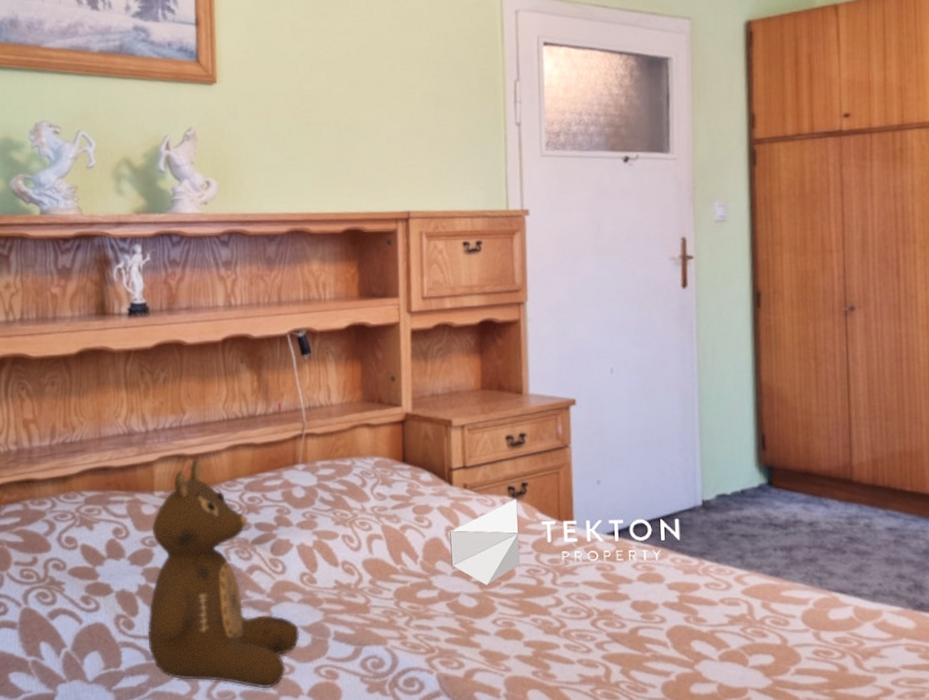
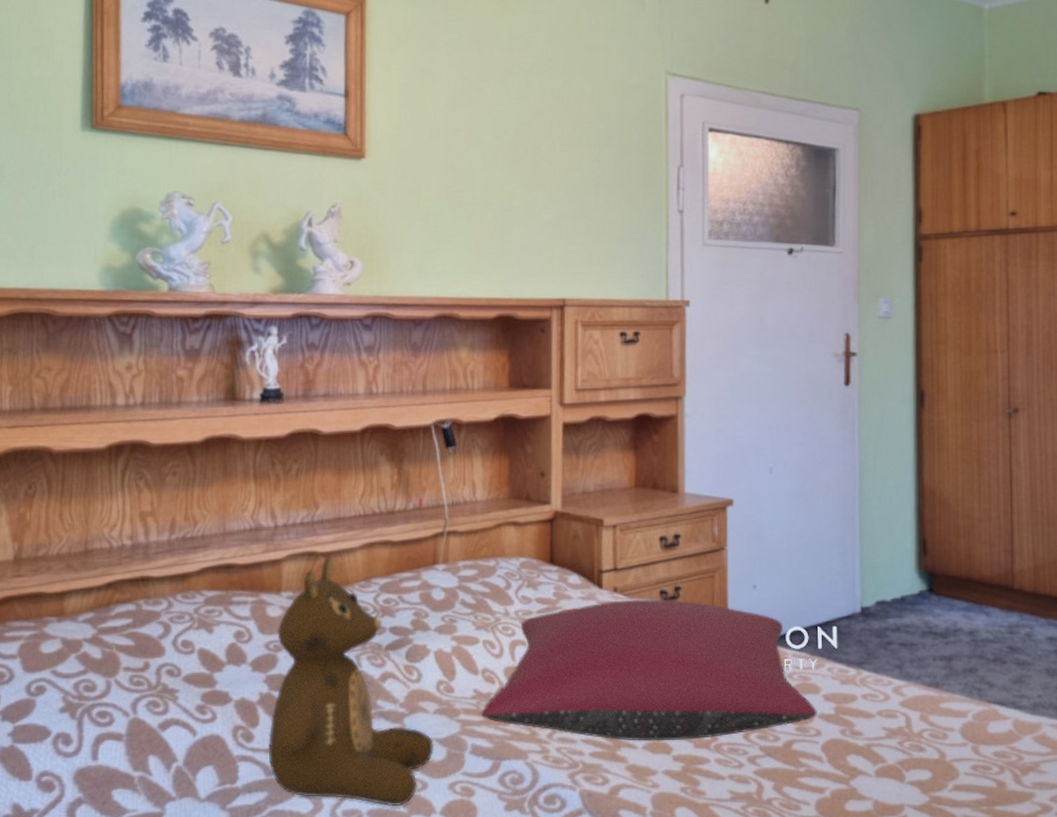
pillow: none [342,494,662,628] -> present [481,599,817,741]

